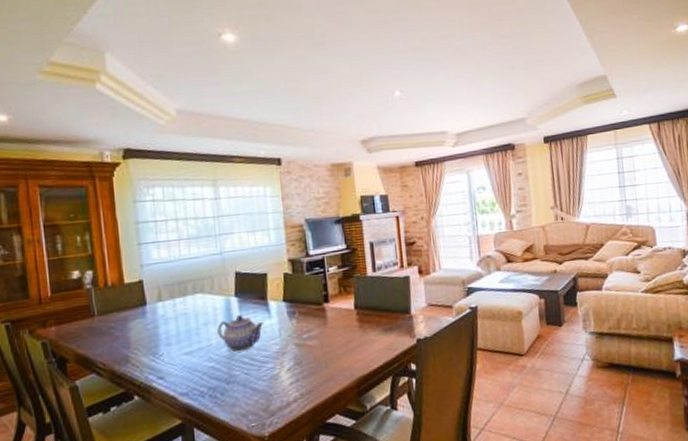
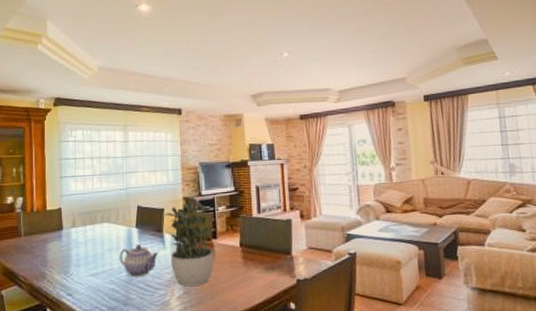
potted plant: none [268,260,327,357] -> present [165,199,214,287]

